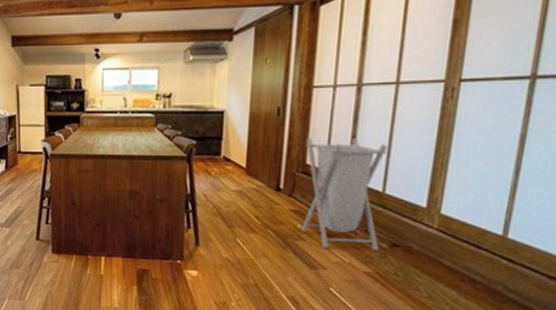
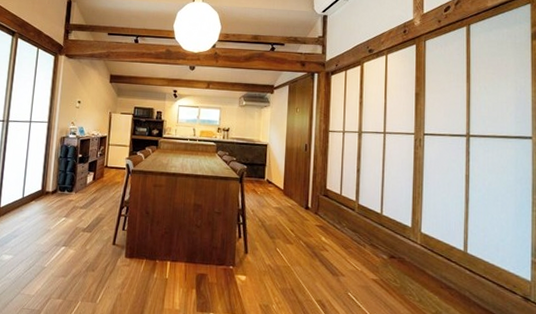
laundry hamper: present [302,138,388,250] -> none [325,168,382,261]

